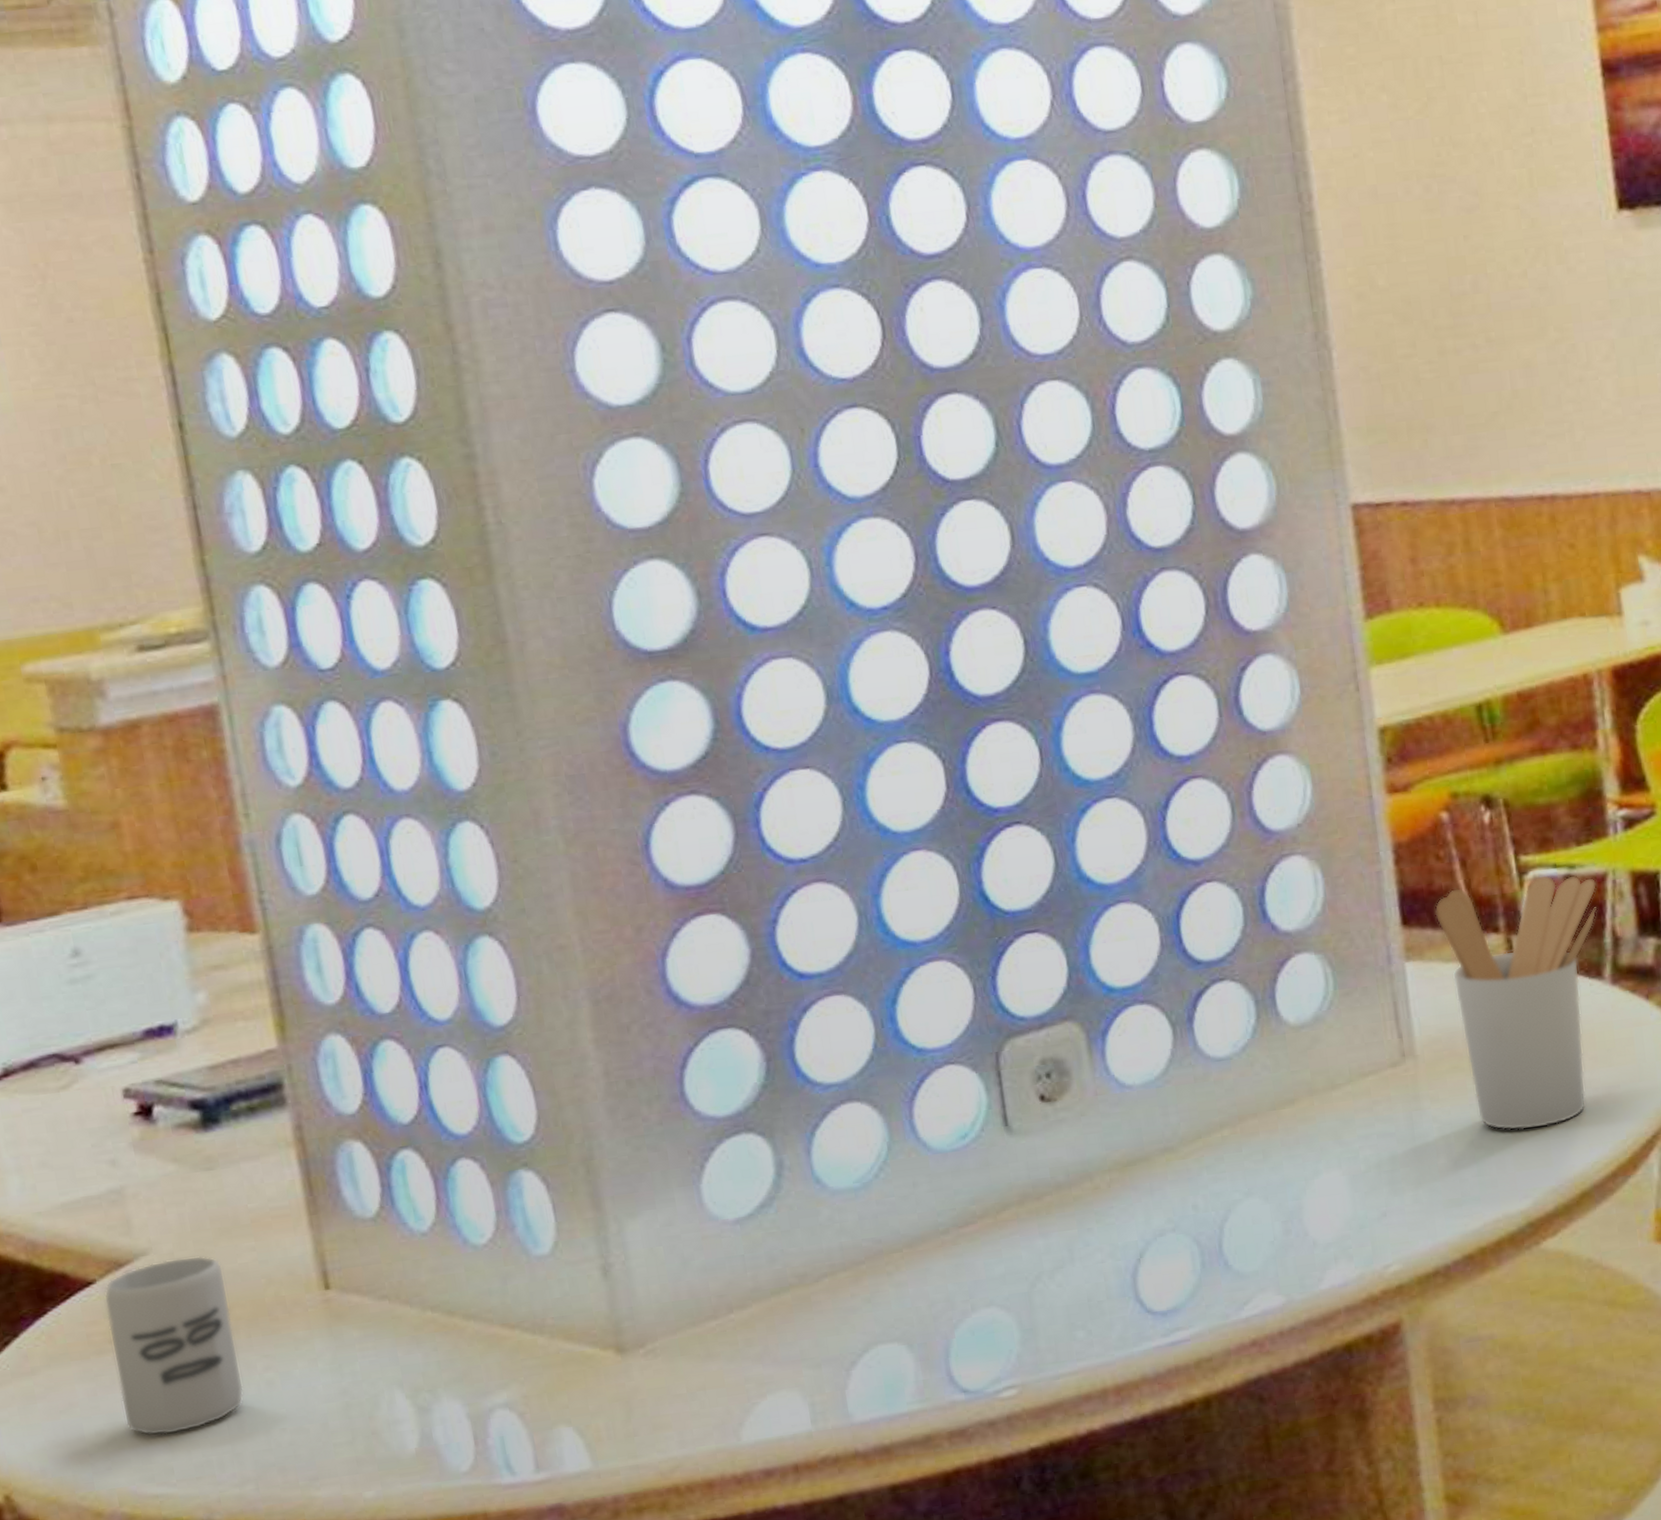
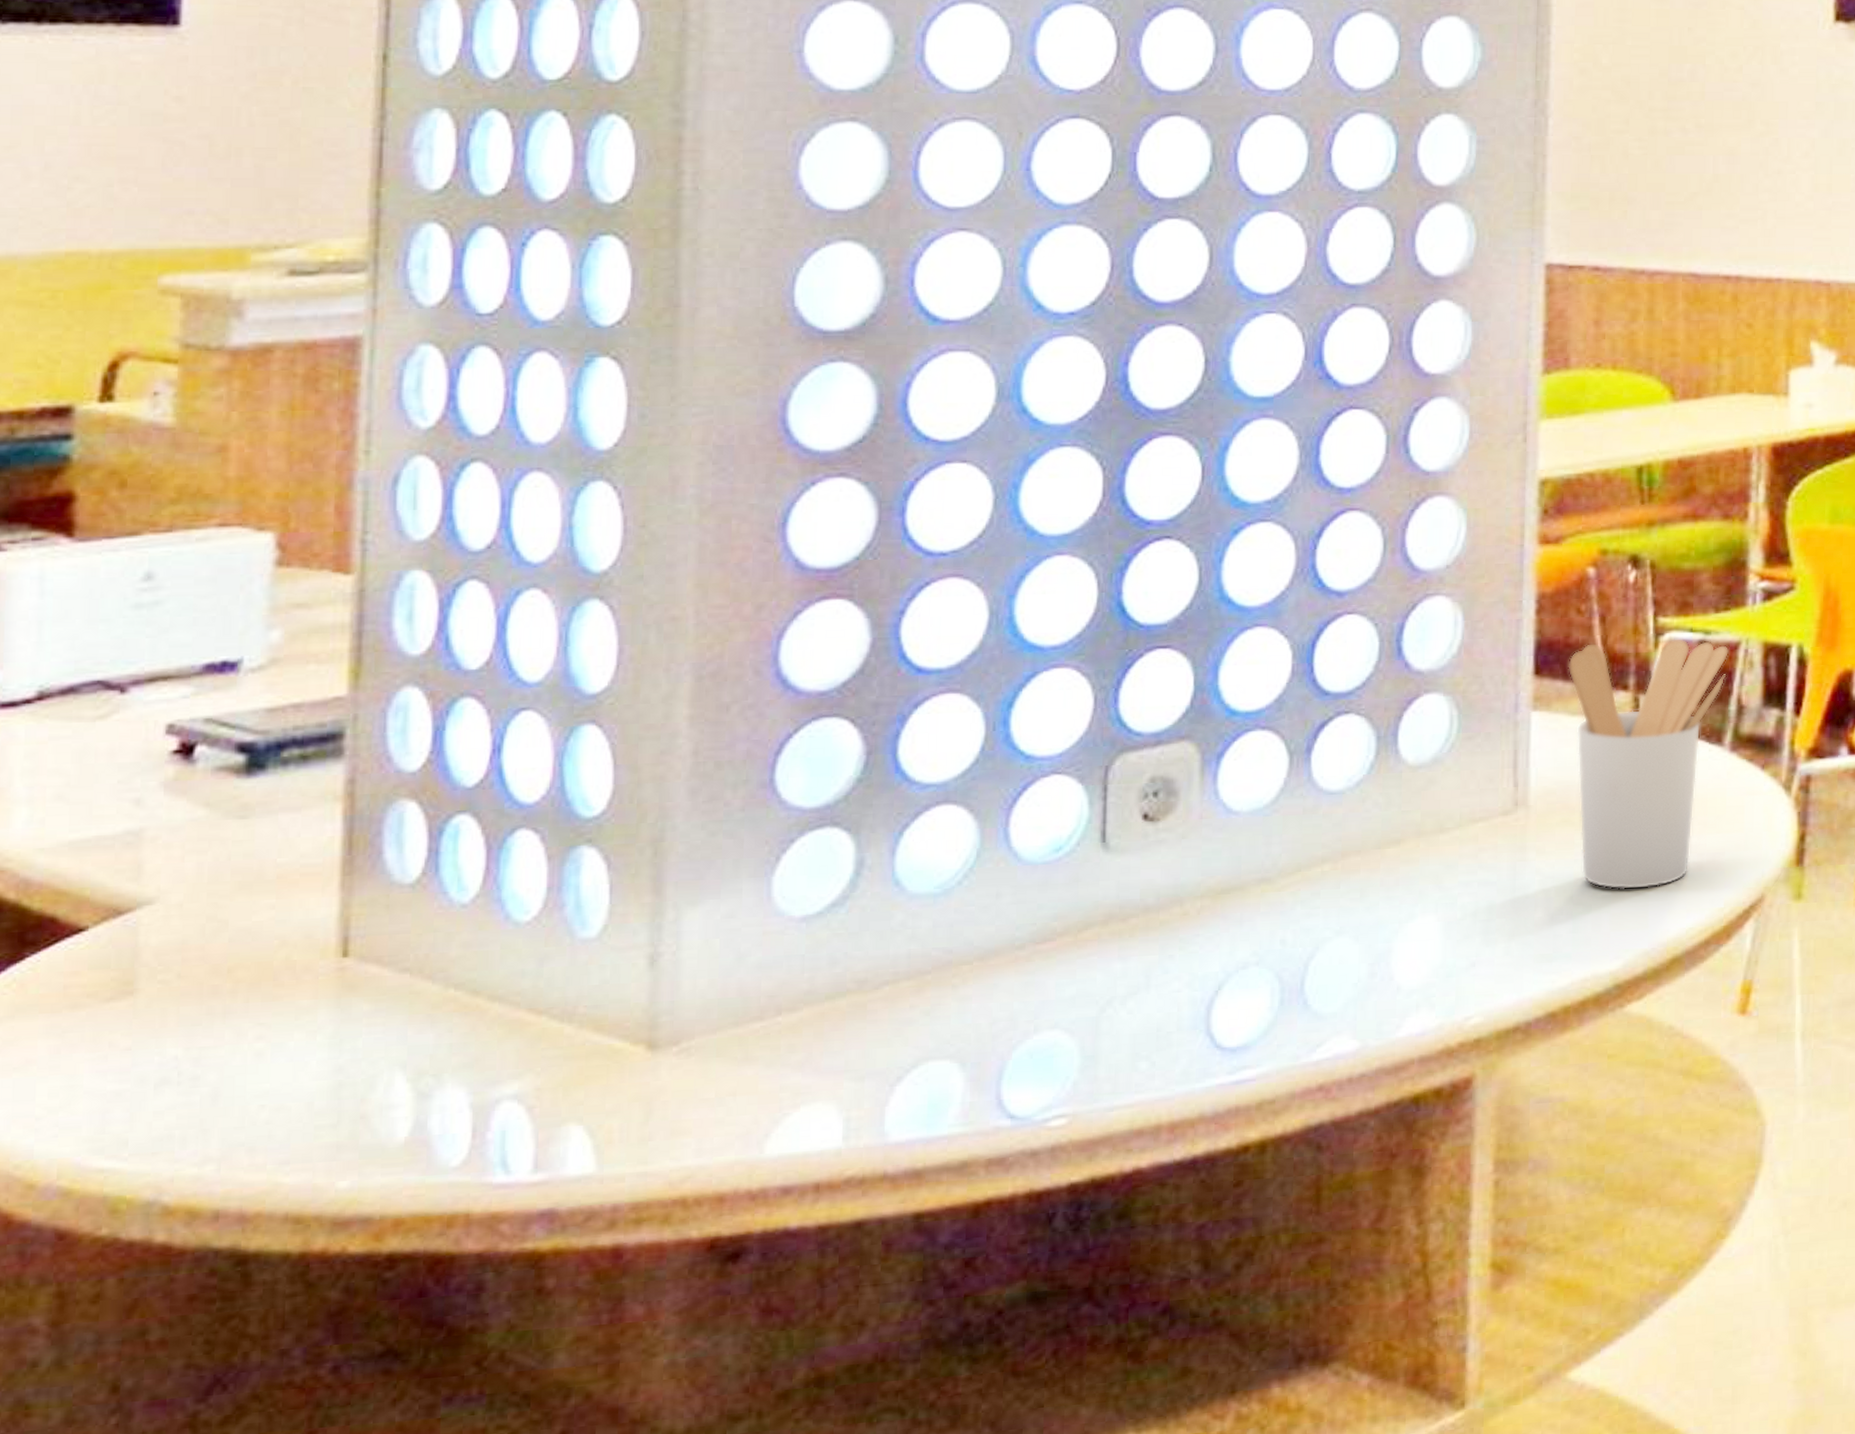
cup: present [104,1256,244,1436] -> none [86,909,235,1103]

